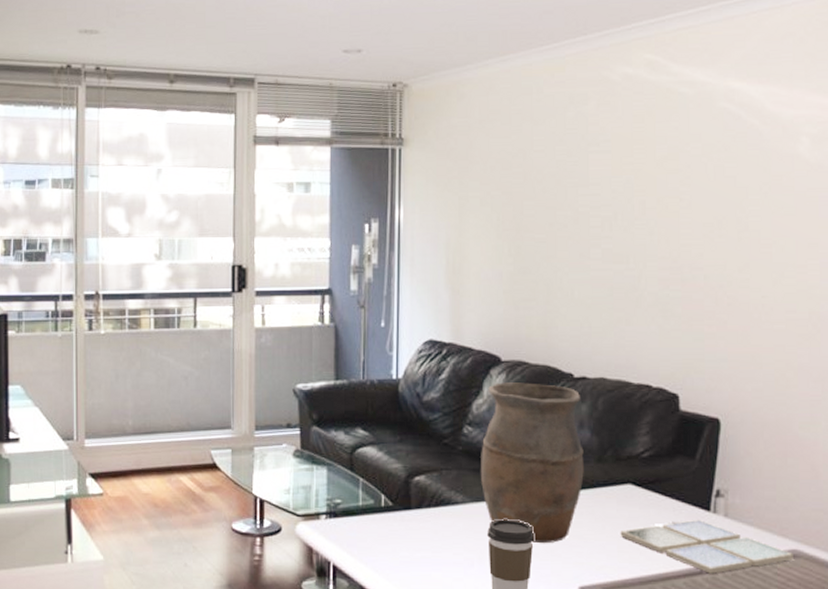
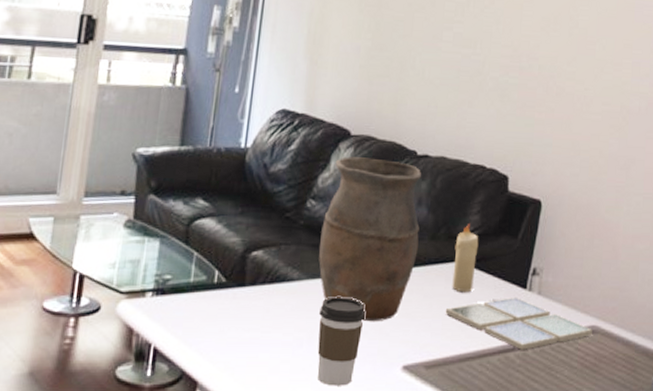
candle: none [624,445,651,515] -> present [452,223,479,293]

